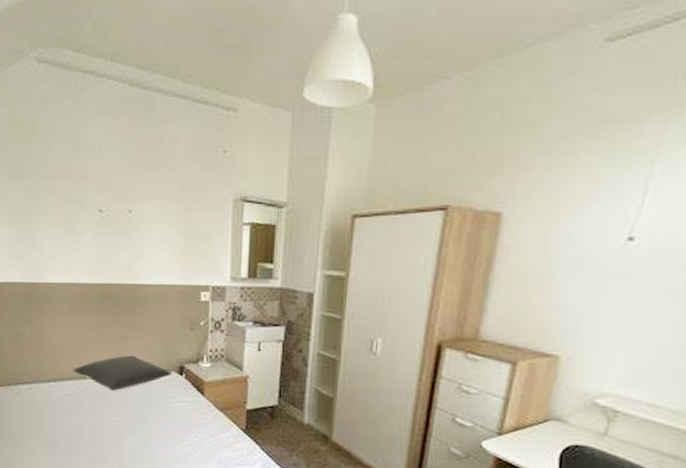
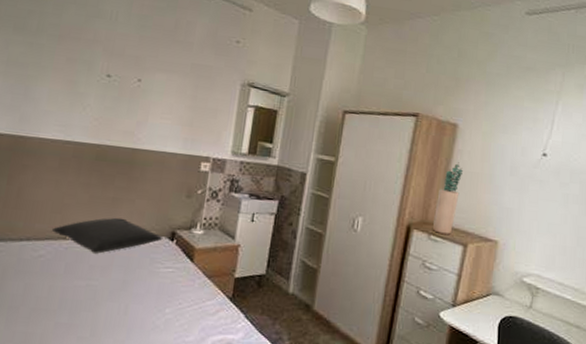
vase: none [469,261,510,353] -> present [432,162,463,235]

